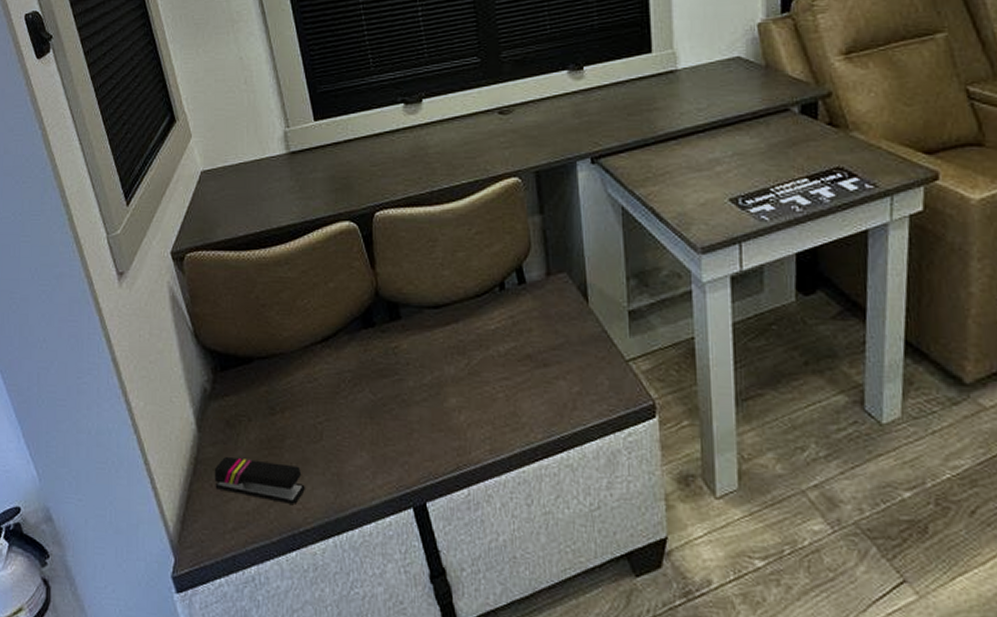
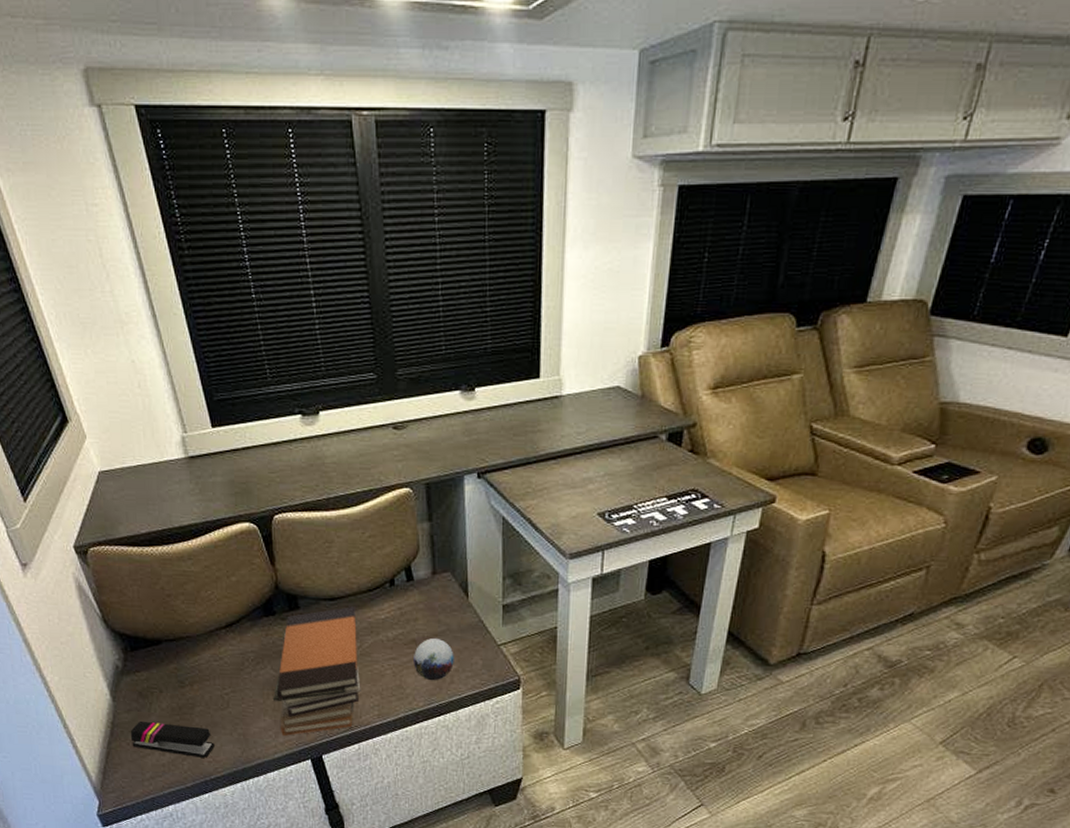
book stack: none [372,315,470,478] -> present [273,606,361,737]
decorative orb: none [529,352,576,407] -> present [414,637,454,681]

